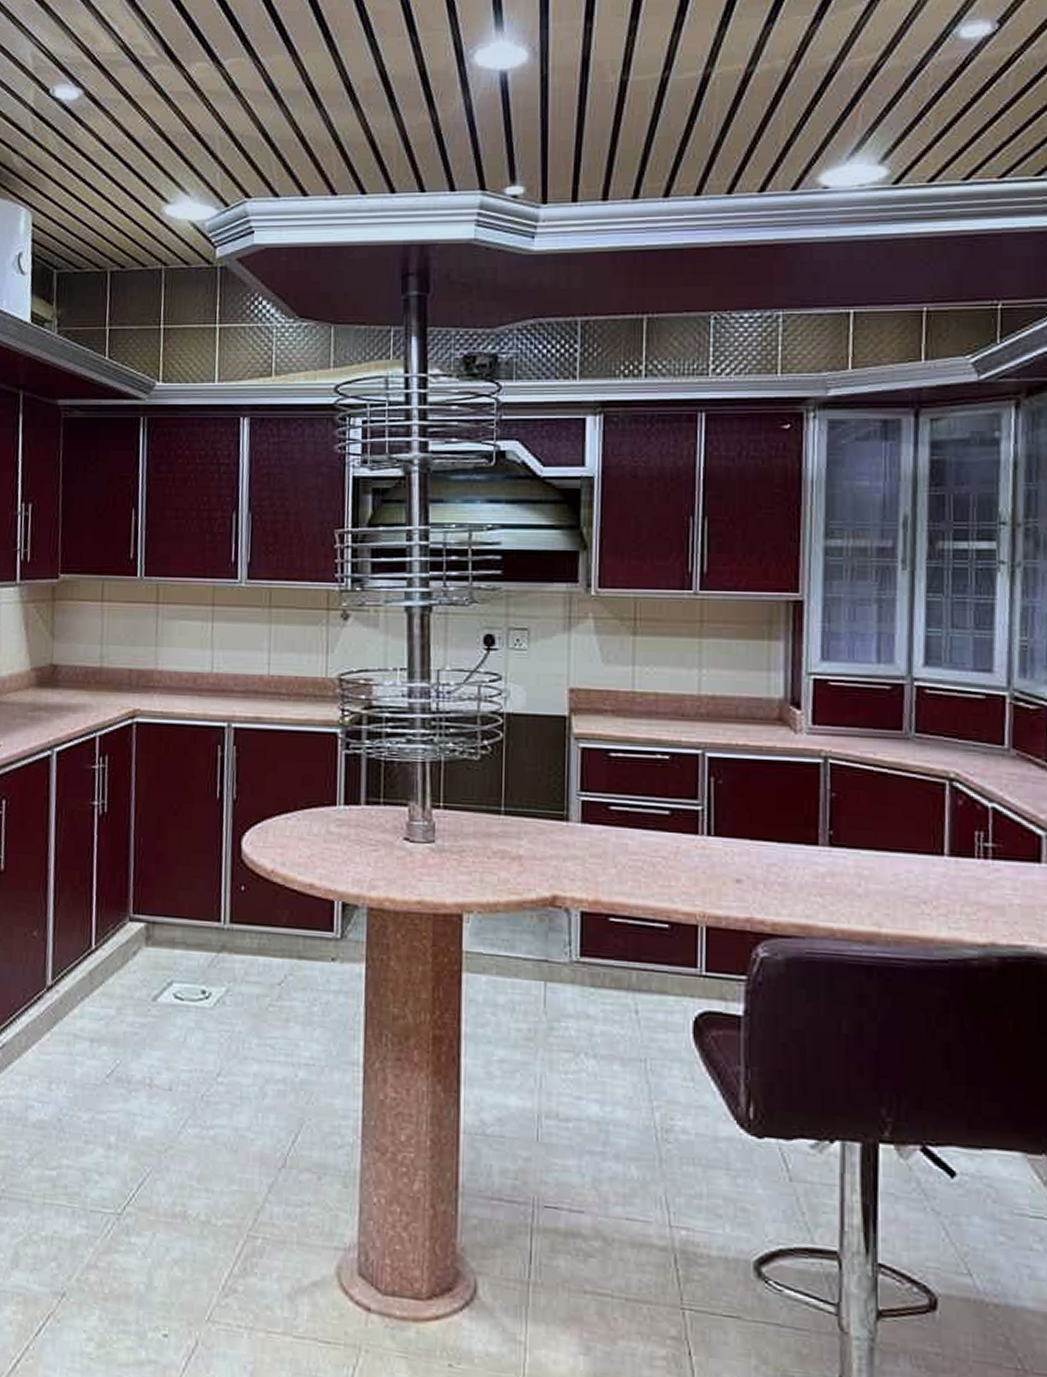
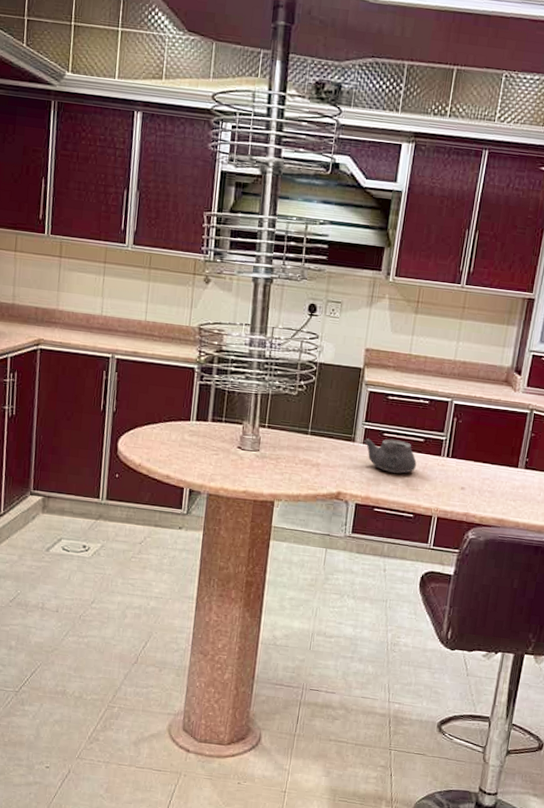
teapot: none [583,813,663,864] -> present [364,438,417,474]

